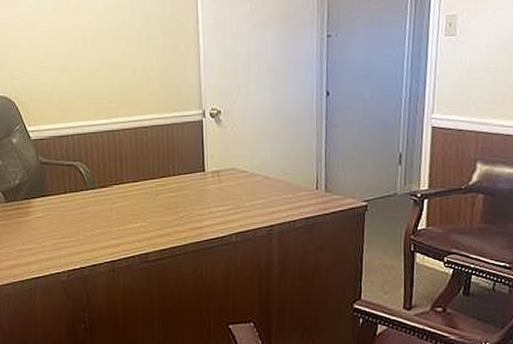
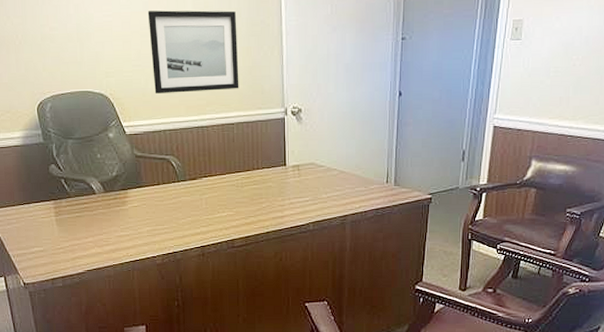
wall art: none [56,10,153,96] -> present [147,10,239,94]

